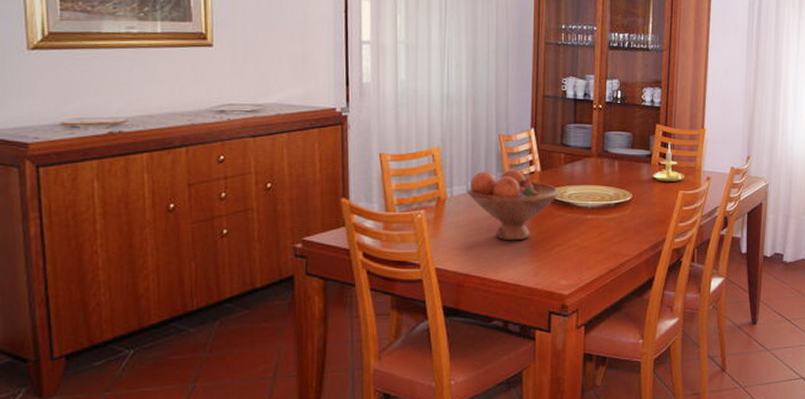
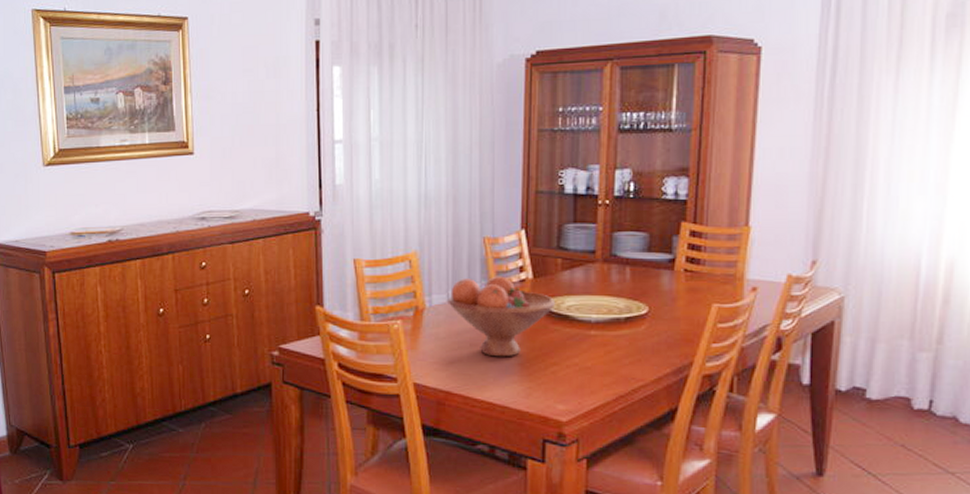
candle holder: present [653,142,684,181] -> none [676,243,720,292]

